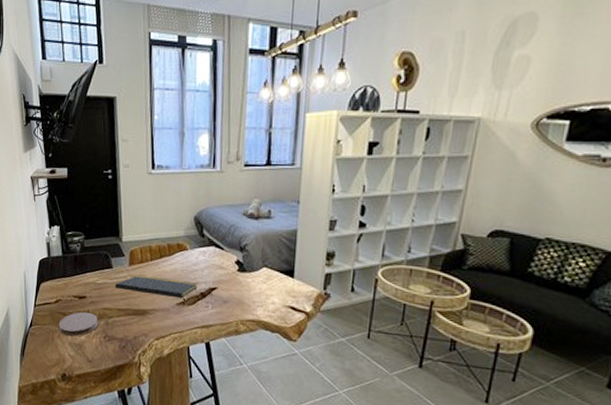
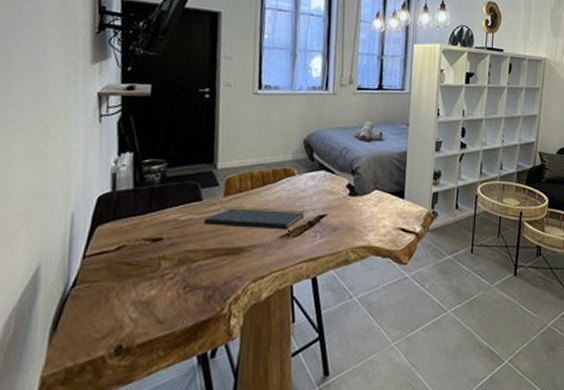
coaster: present [58,311,98,337] -> none [118,258,177,292]

